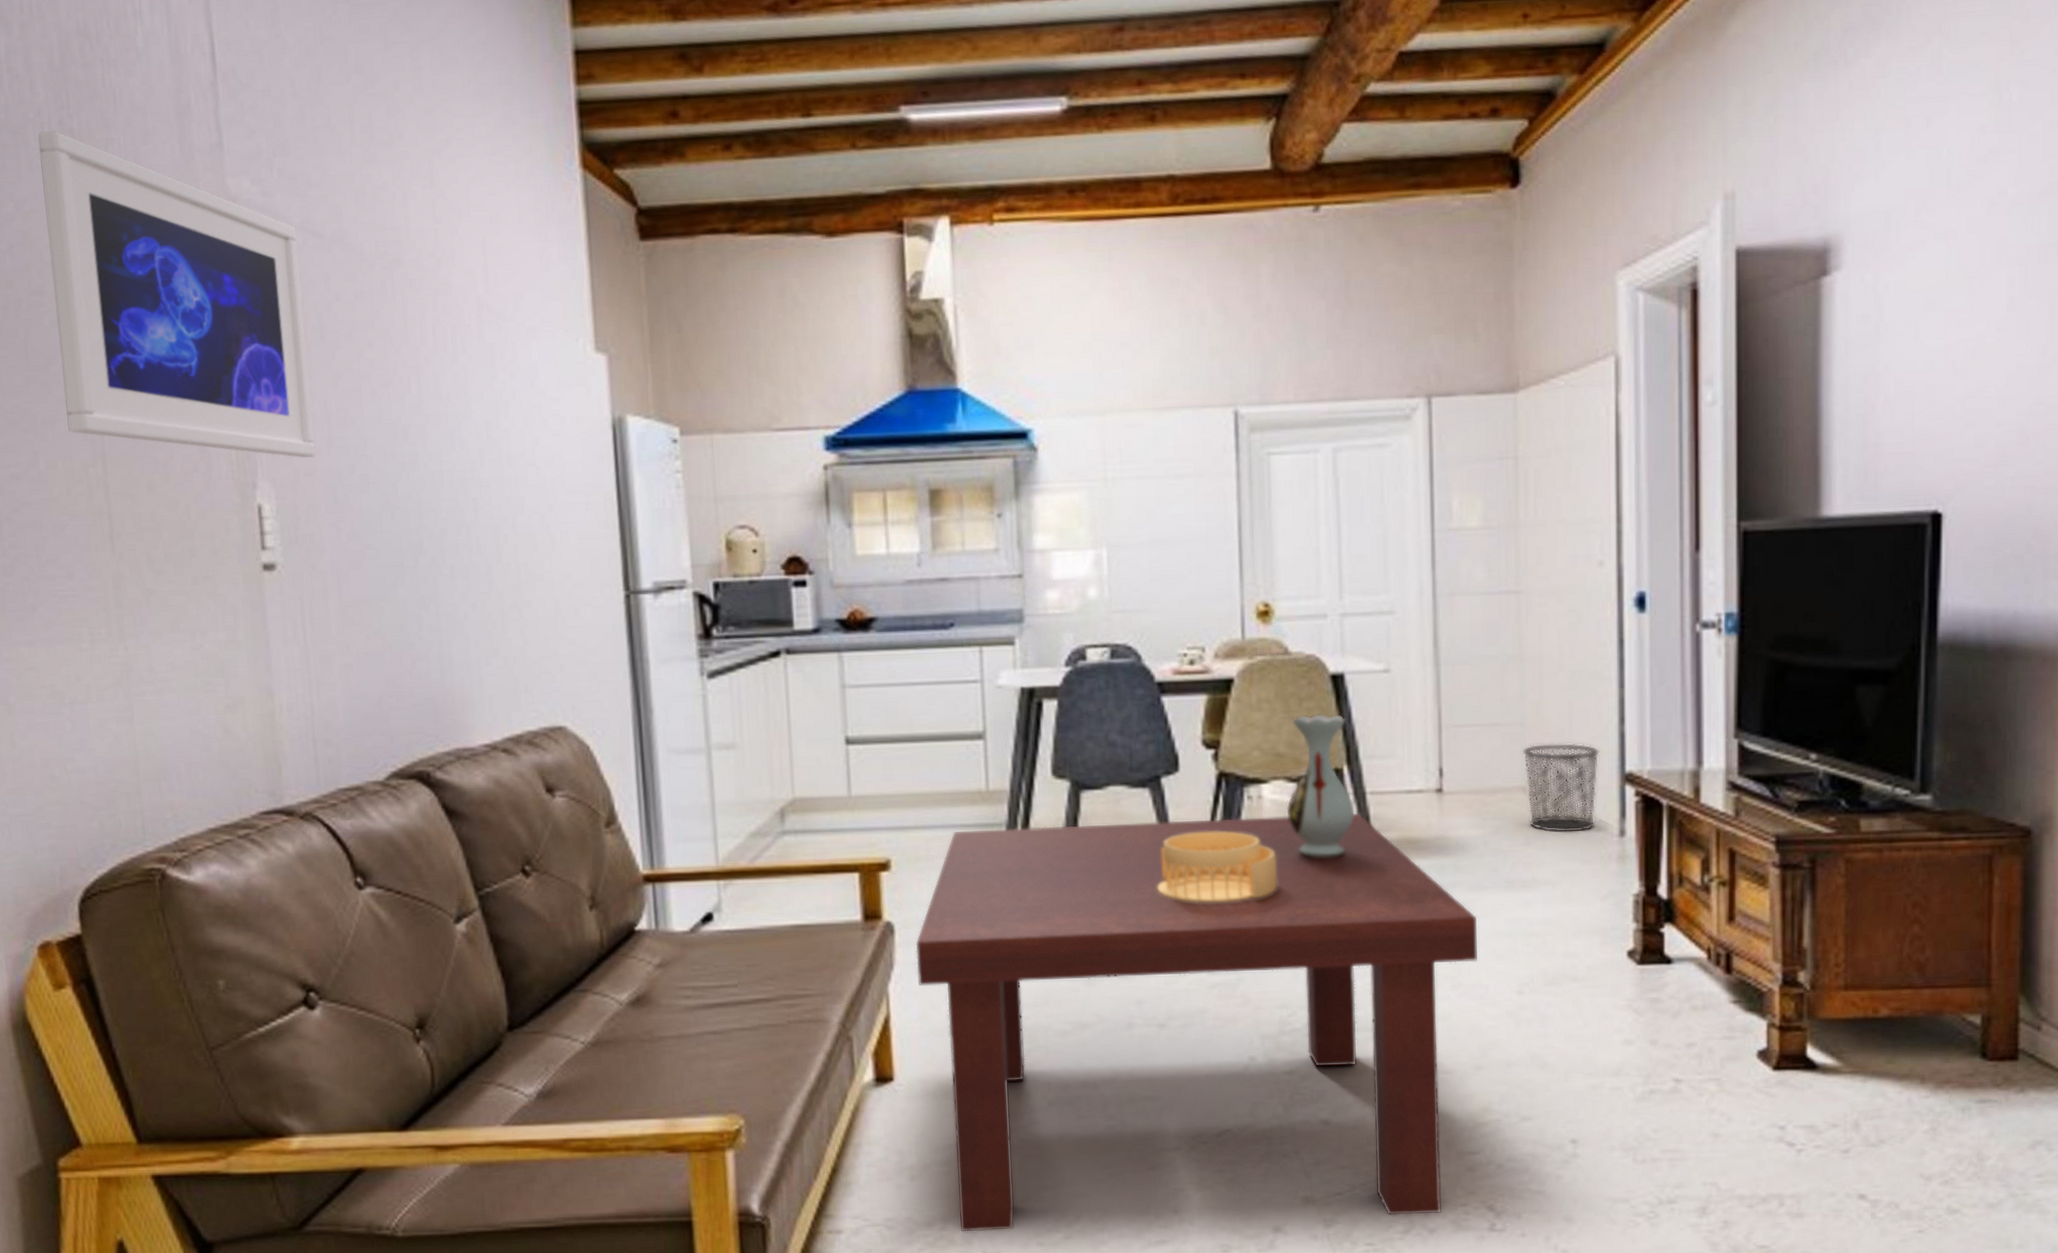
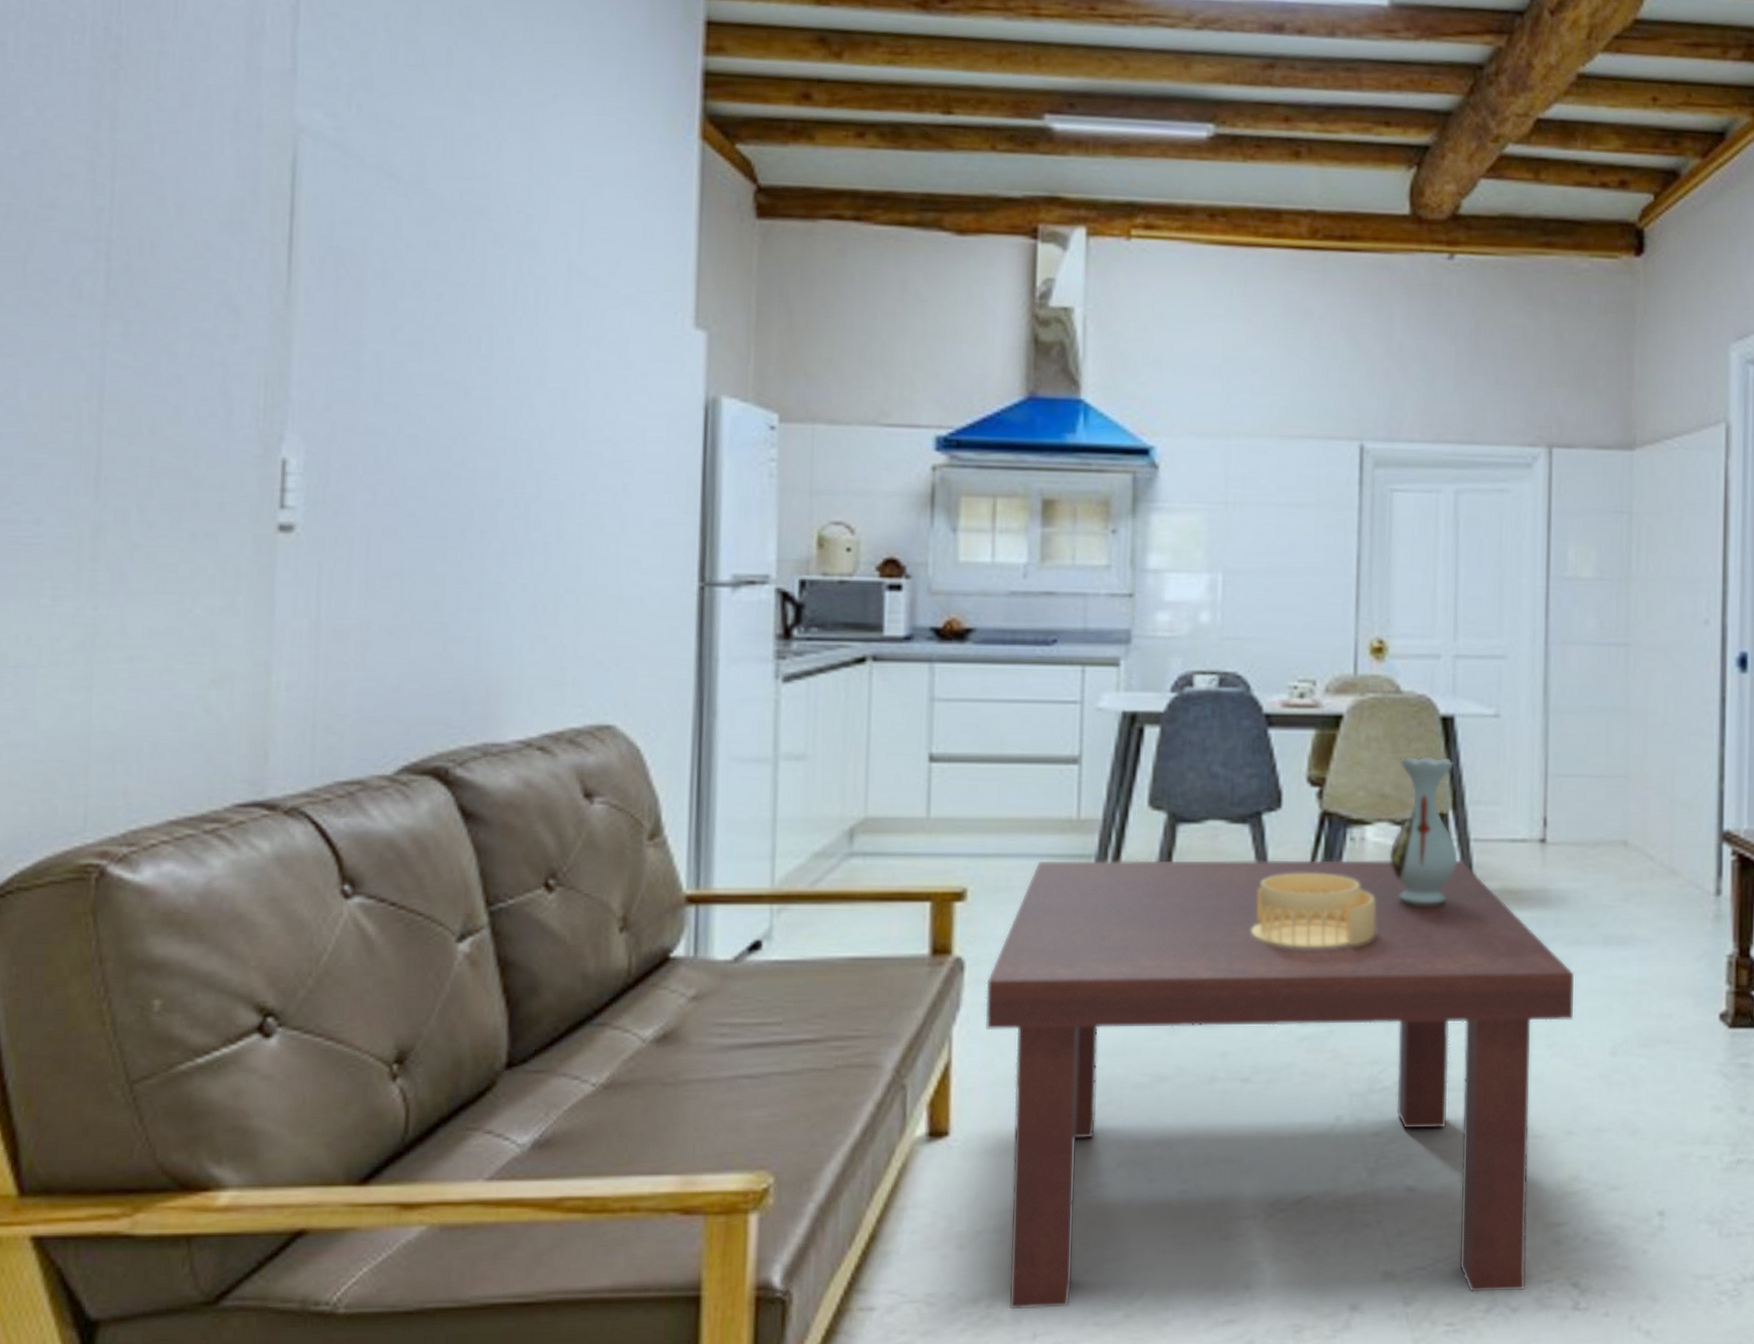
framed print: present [37,130,316,458] -> none [63,34,371,412]
waste bin: present [1523,742,1600,834] -> none [1626,797,1699,890]

